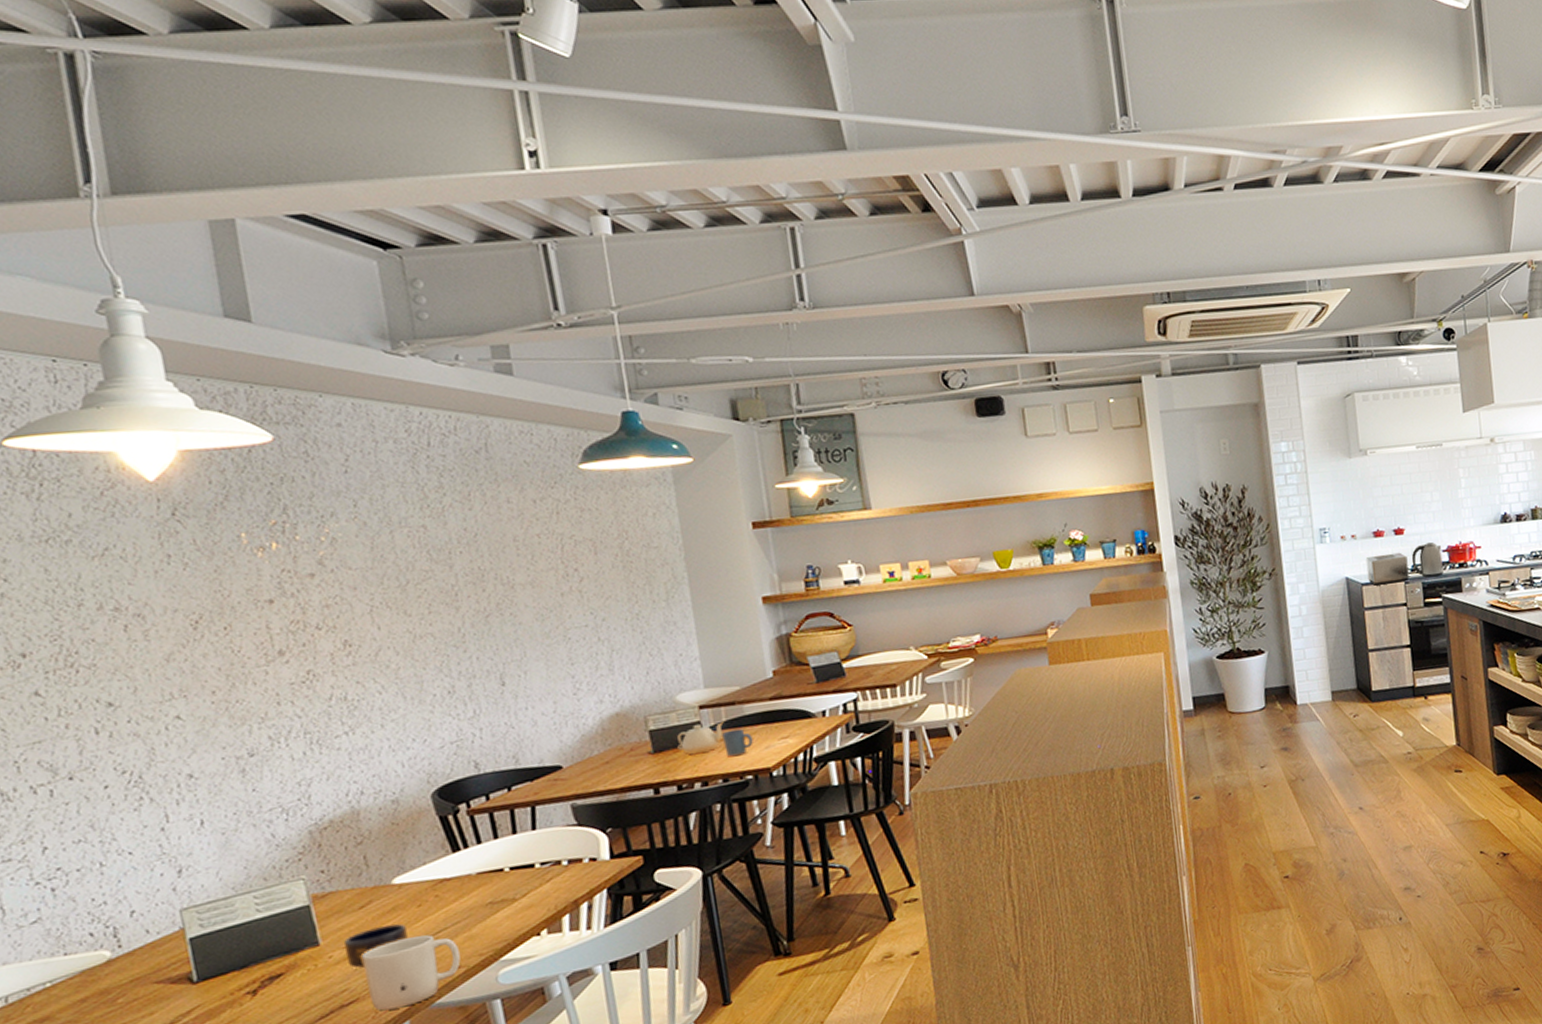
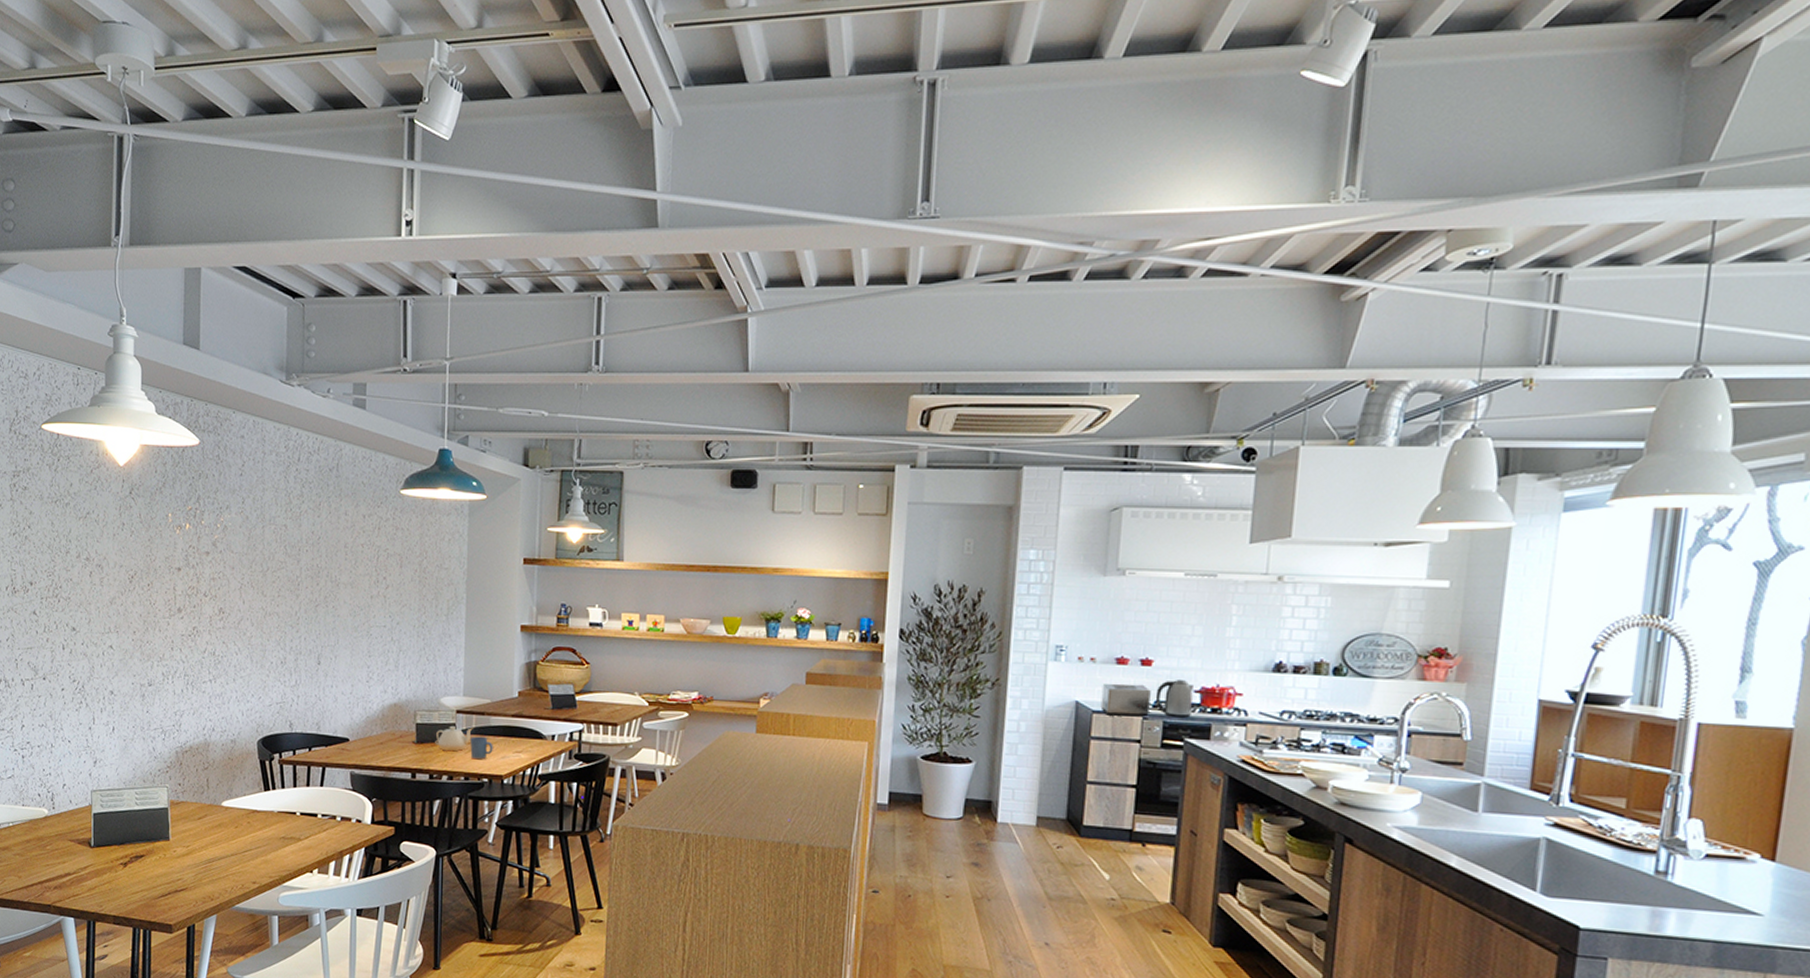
mug: present [343,923,408,968] -> none [184,836,225,865]
mug: present [362,935,461,1011] -> none [194,849,258,904]

